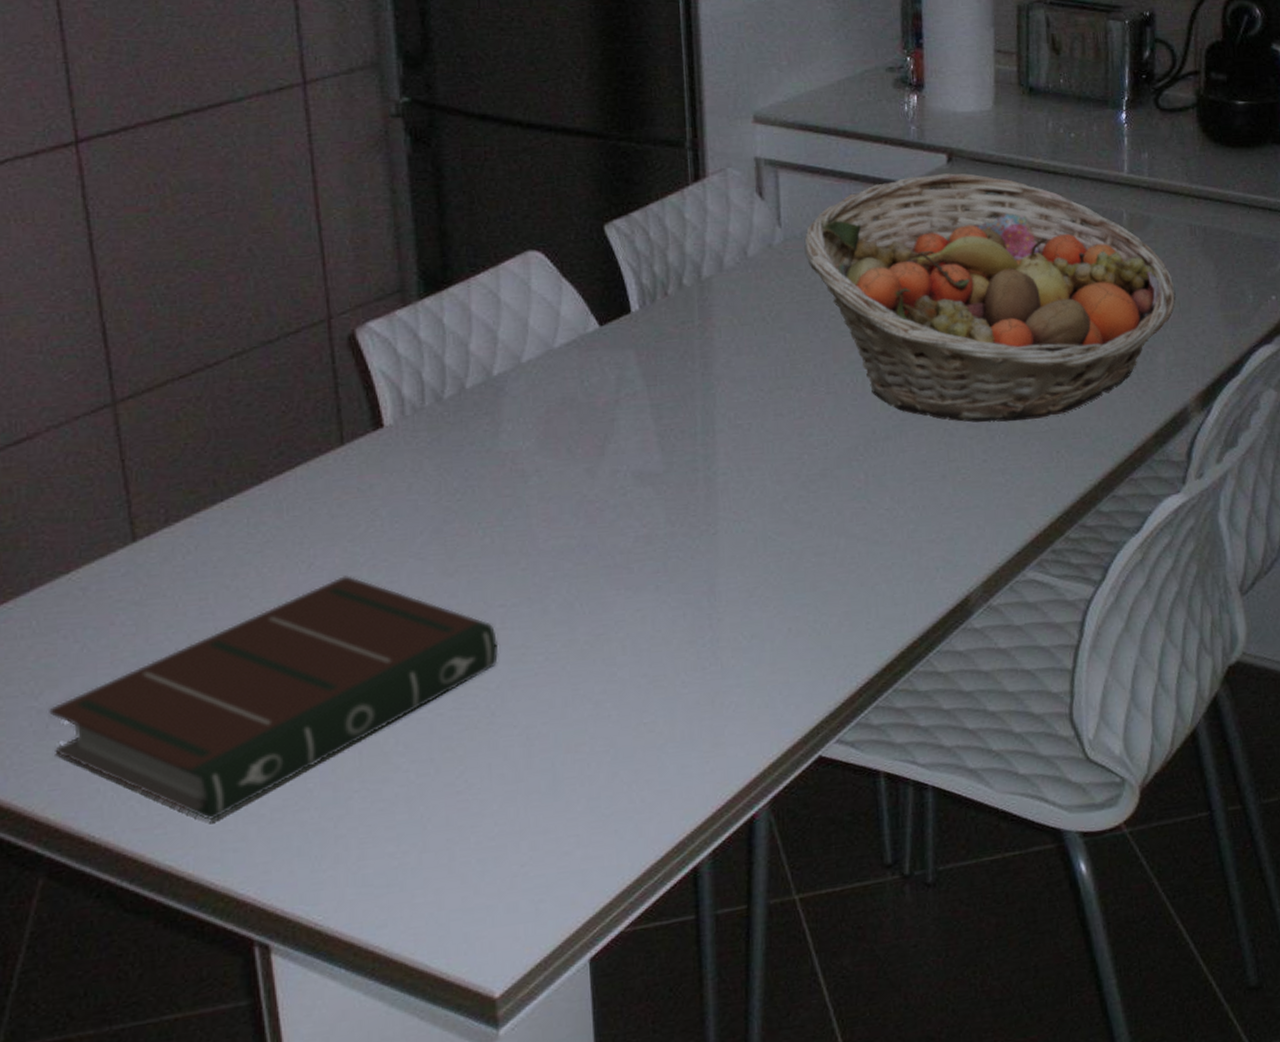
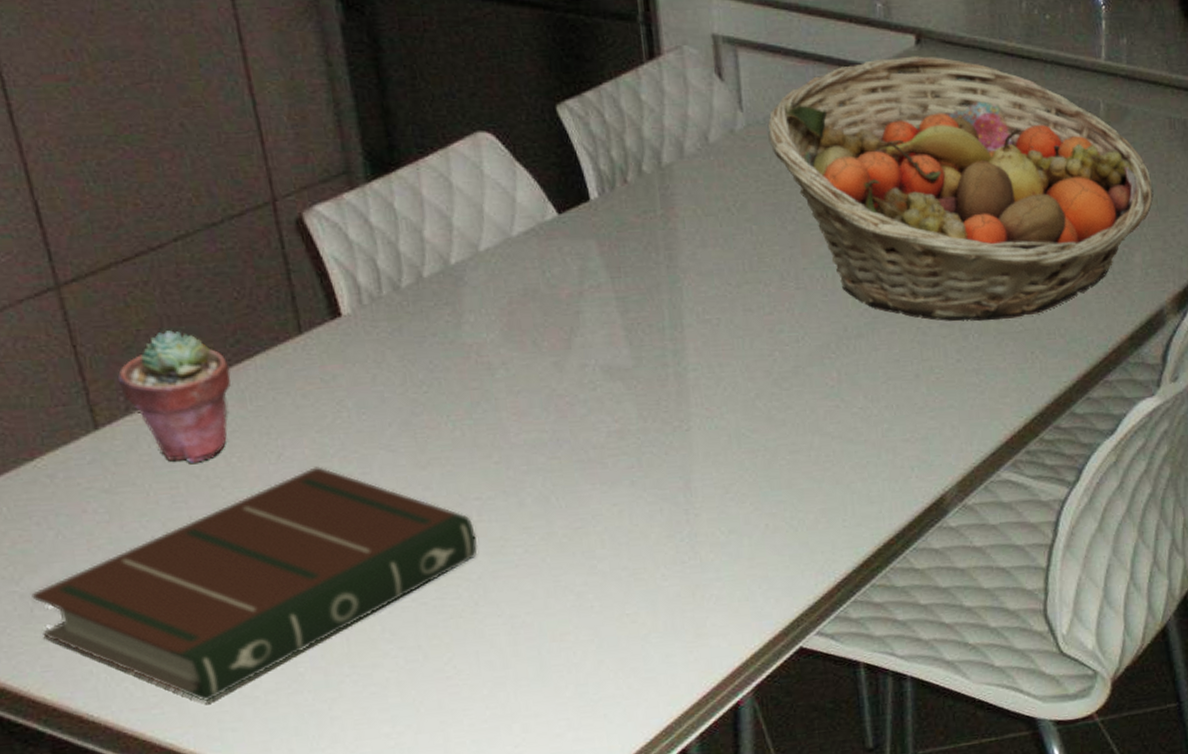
potted succulent: none [160,443,271,574] -> present [117,330,232,463]

